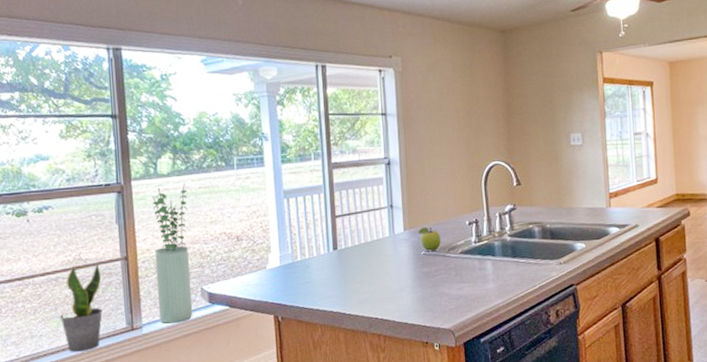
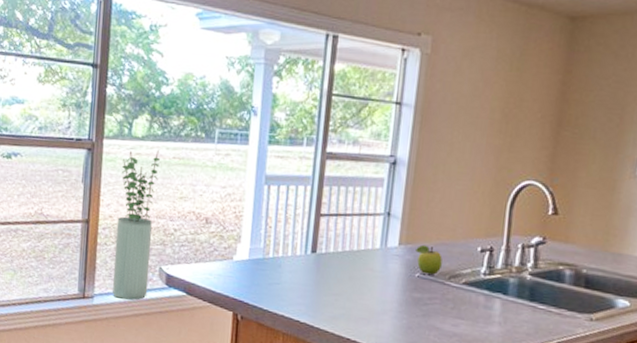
potted plant: present [60,264,103,353] -> none [15,219,60,311]

